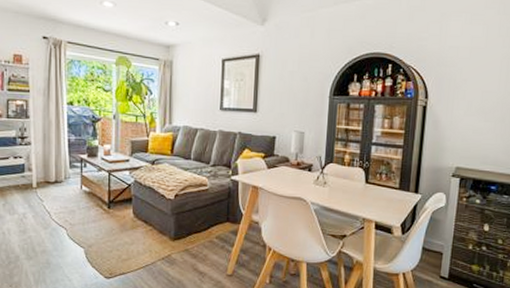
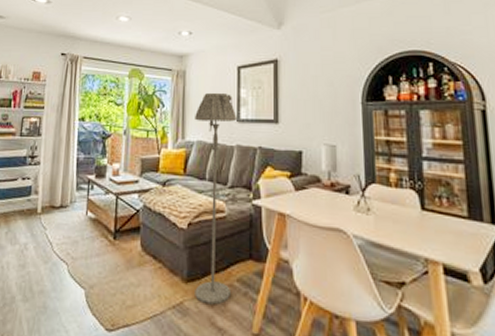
floor lamp: none [181,83,220,256] -> present [195,93,237,305]

